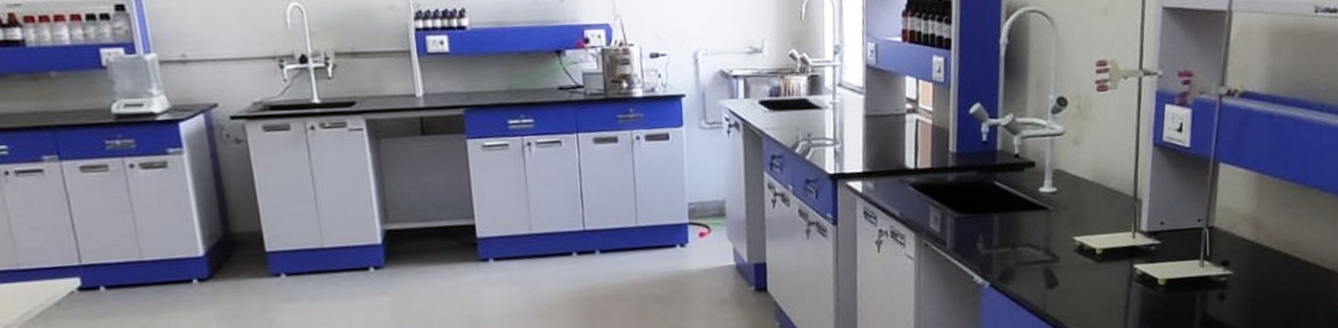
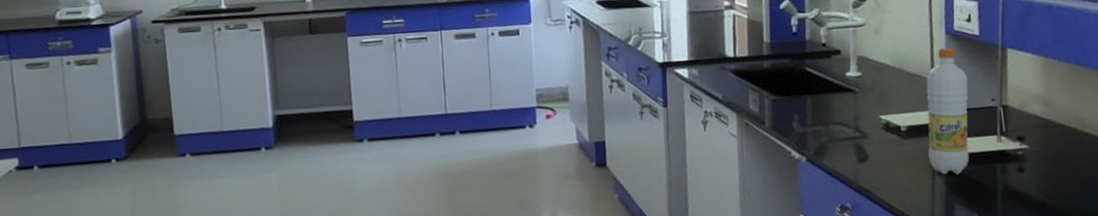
beverage bottle: none [1123,160,1173,303] -> present [926,47,970,175]

